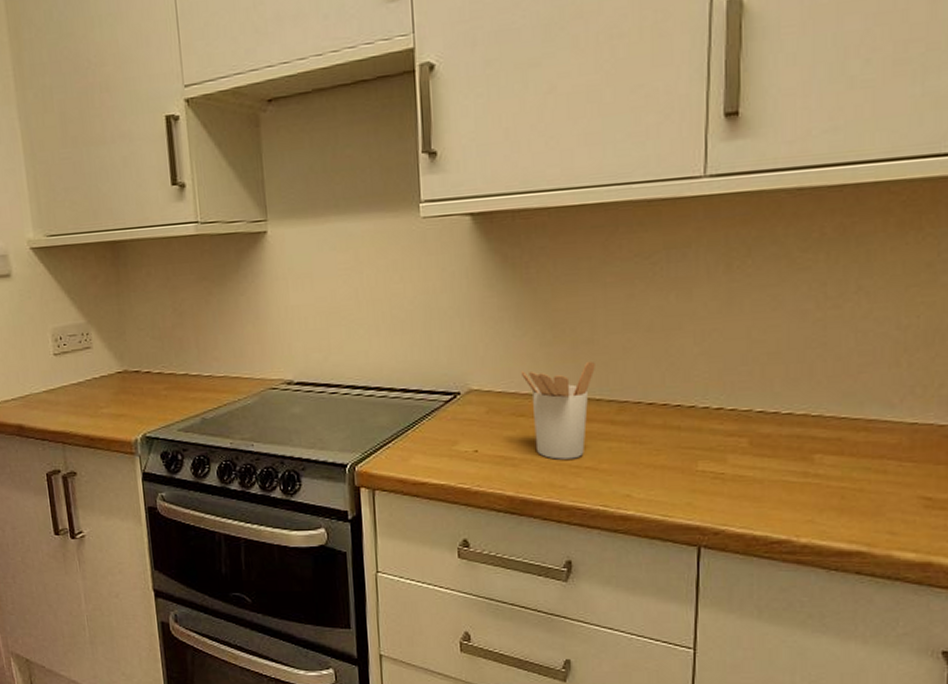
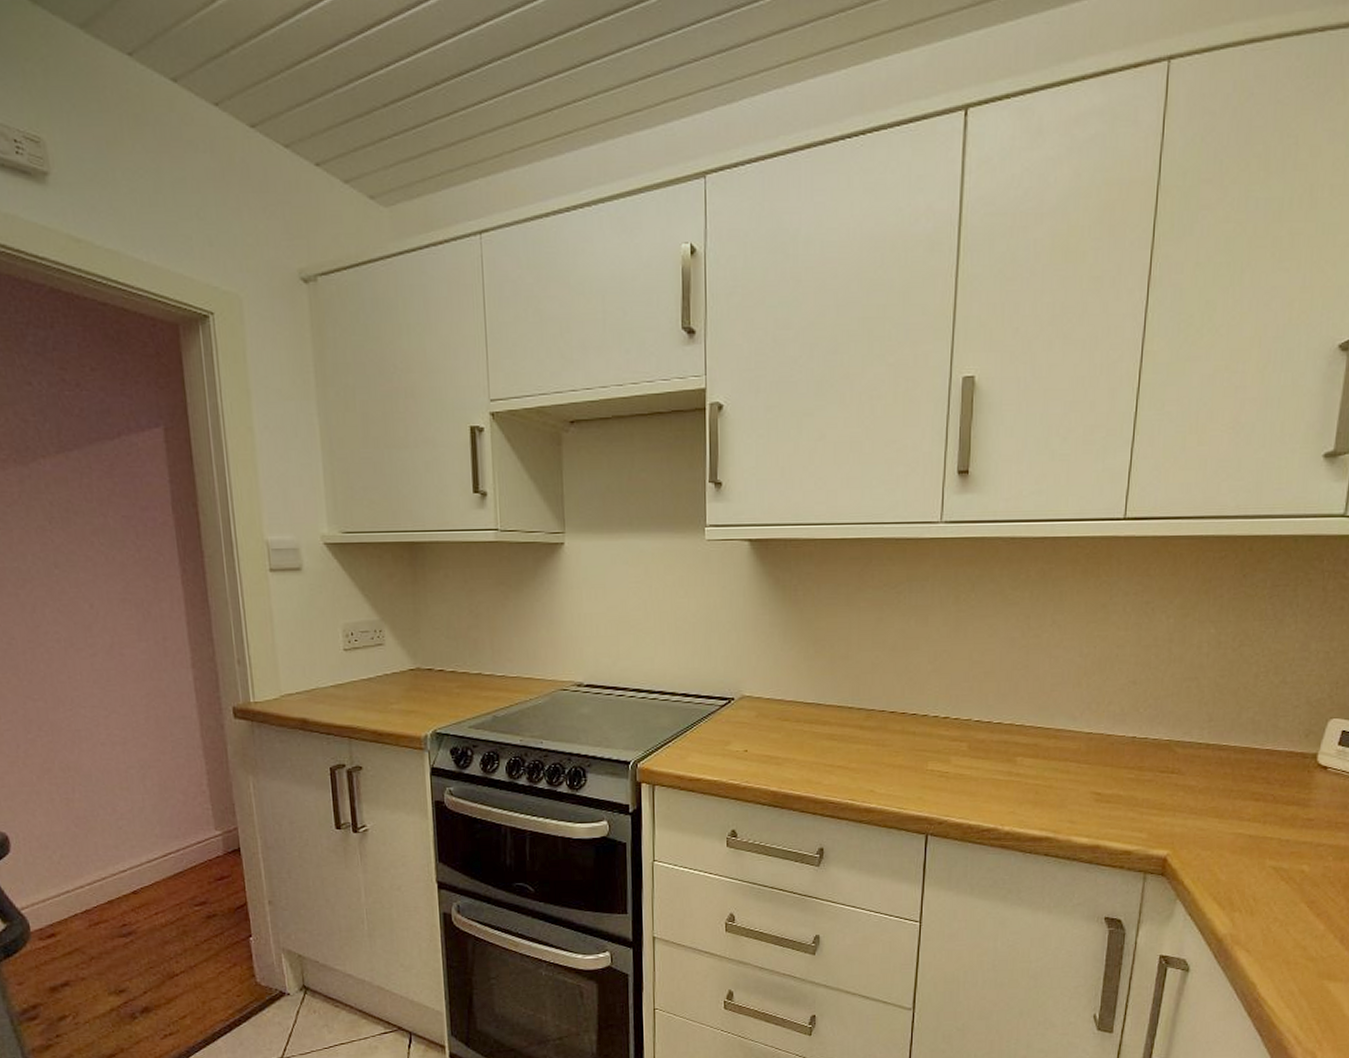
utensil holder: present [520,360,595,460] -> none [786,673,849,759]

